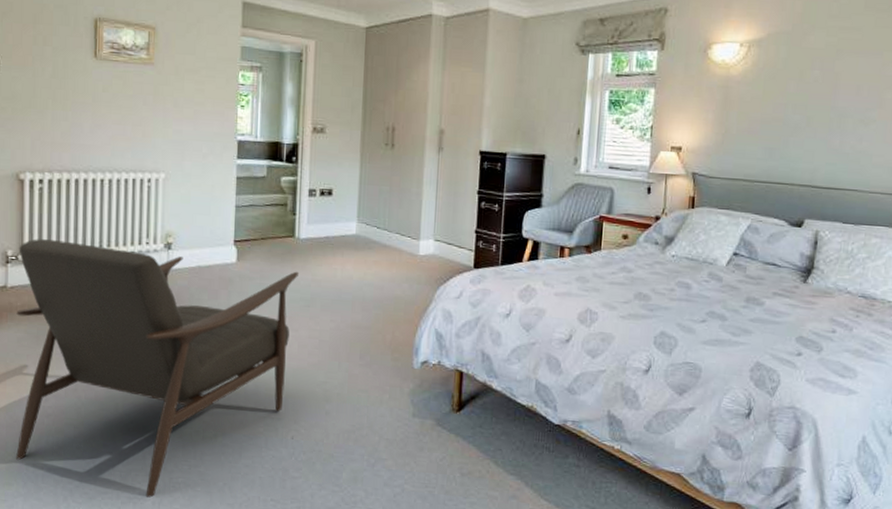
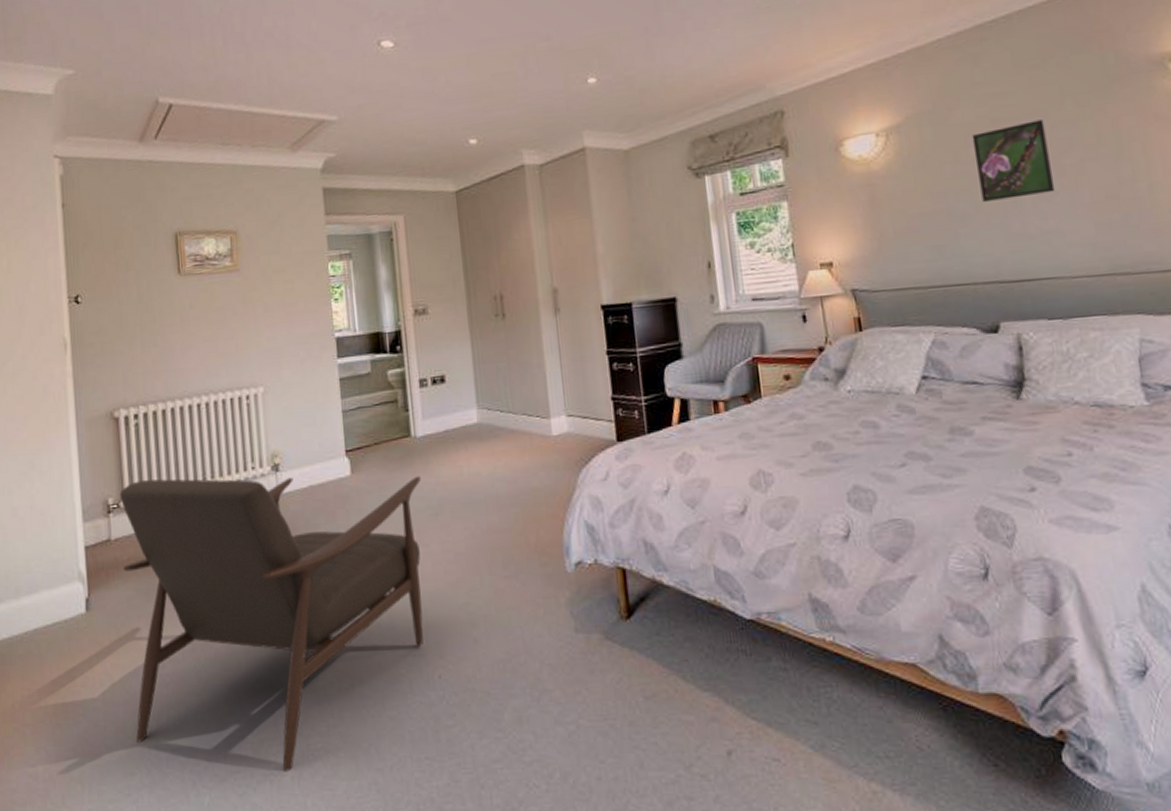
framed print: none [814,56,878,120] -> present [971,119,1056,202]

